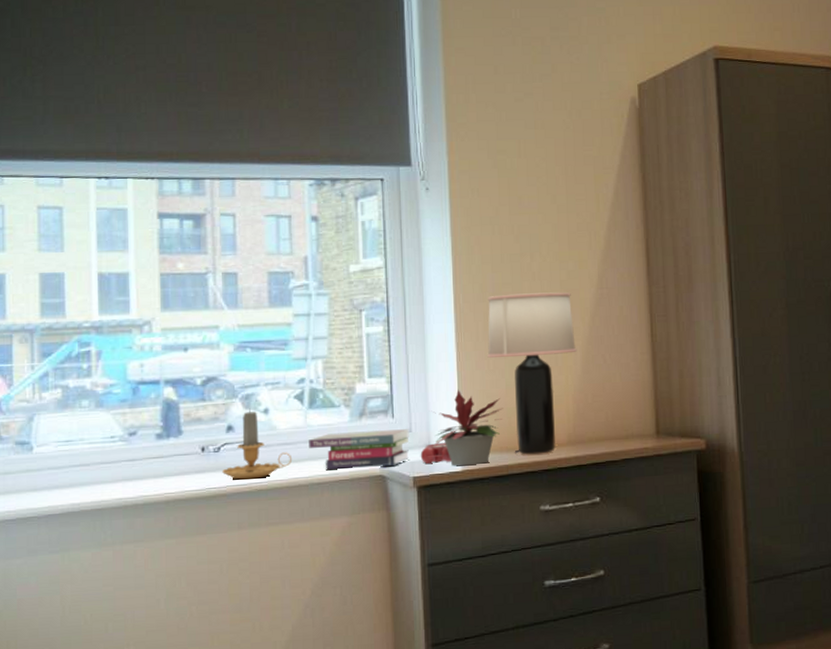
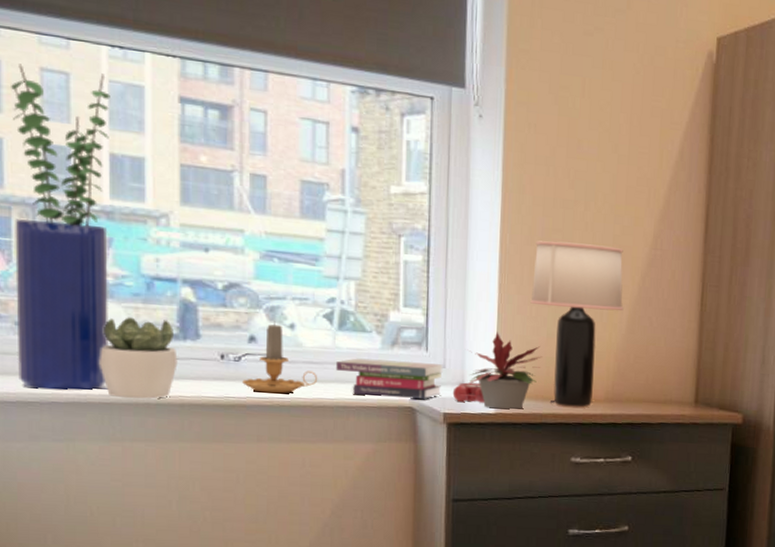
vase: none [13,203,100,504] -> present [11,63,110,391]
succulent plant: none [91,421,162,503] -> present [100,317,178,399]

